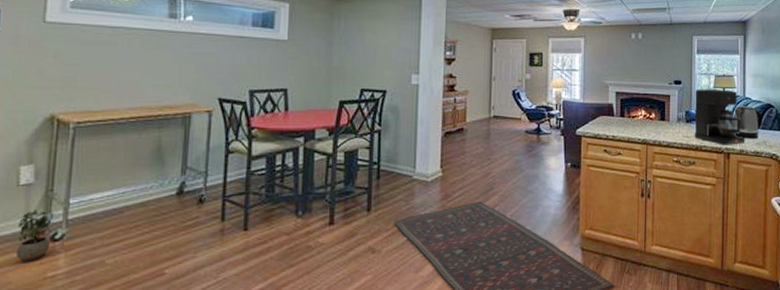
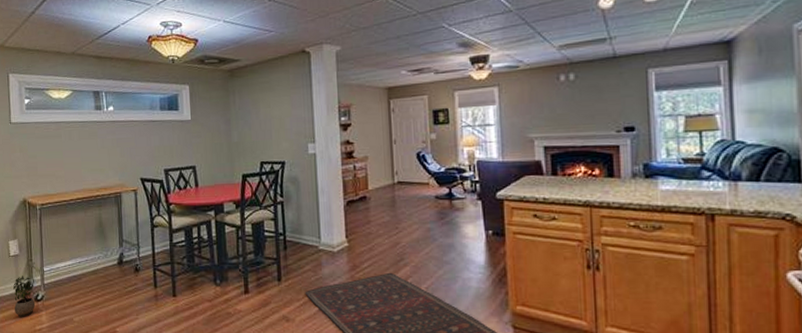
coffee maker: present [694,89,745,146] -> none [655,133,739,206]
kettle: present [734,105,763,139] -> none [718,151,766,196]

